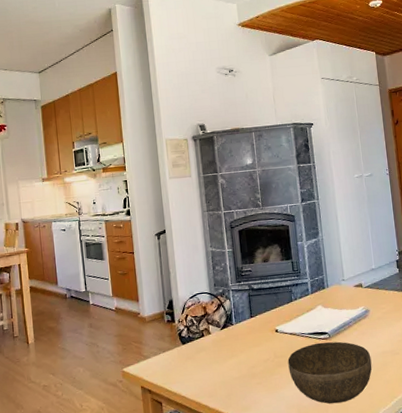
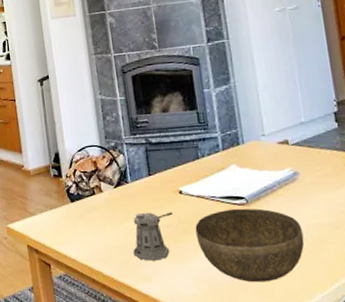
pepper shaker: none [235,348,270,393] -> present [133,212,173,261]

